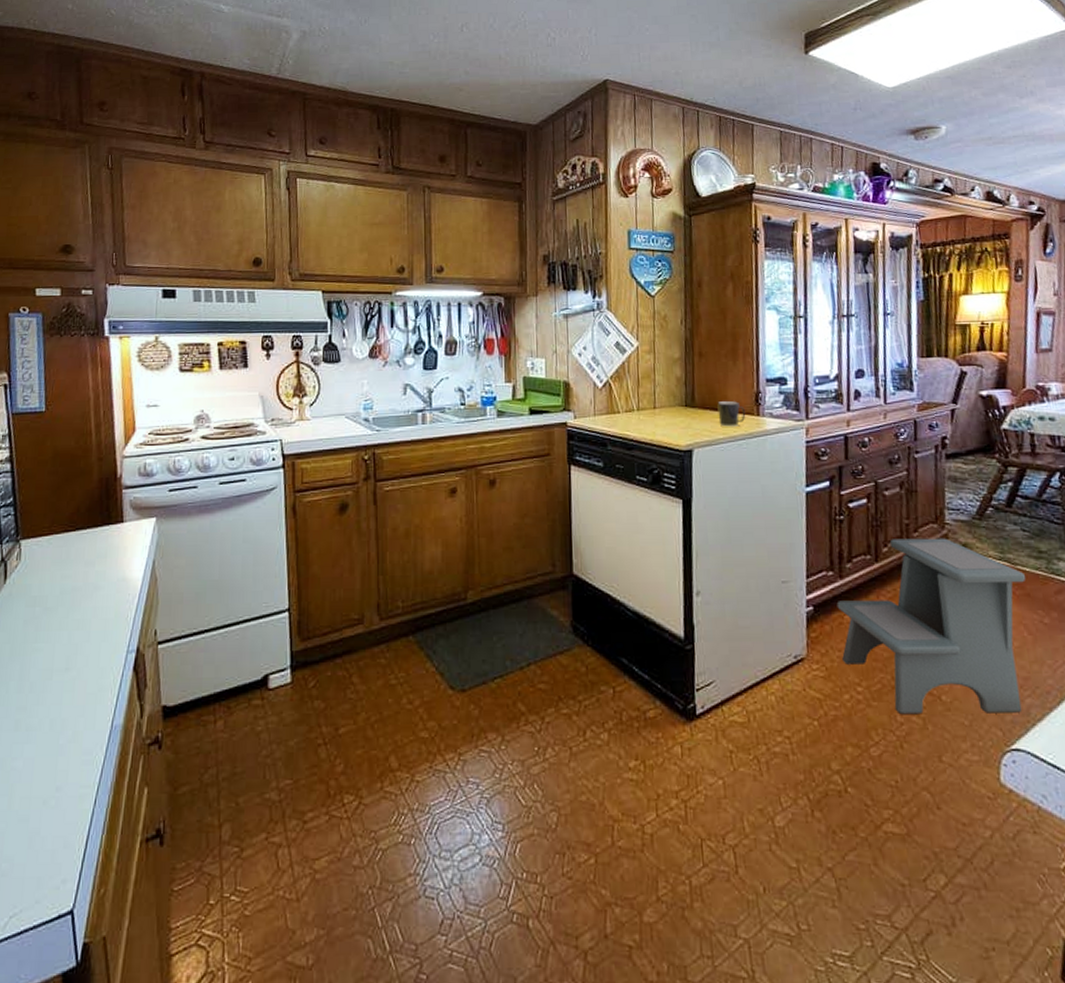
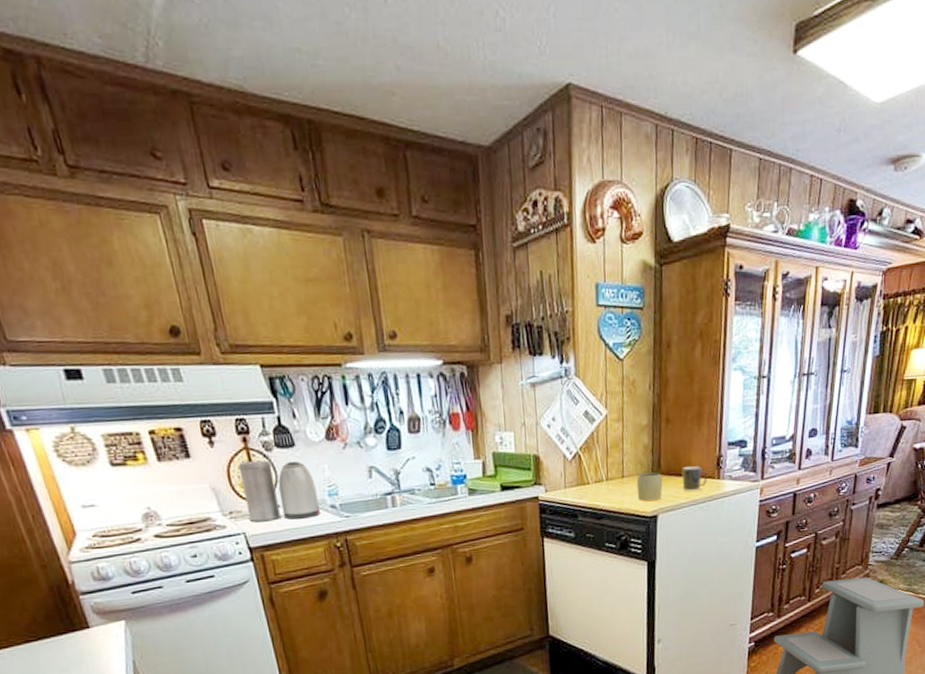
canister: none [287,373,318,431] -> present [238,460,282,523]
kettle: none [319,376,354,430] -> present [278,461,321,520]
mug: none [669,405,698,435] -> present [636,472,663,502]

